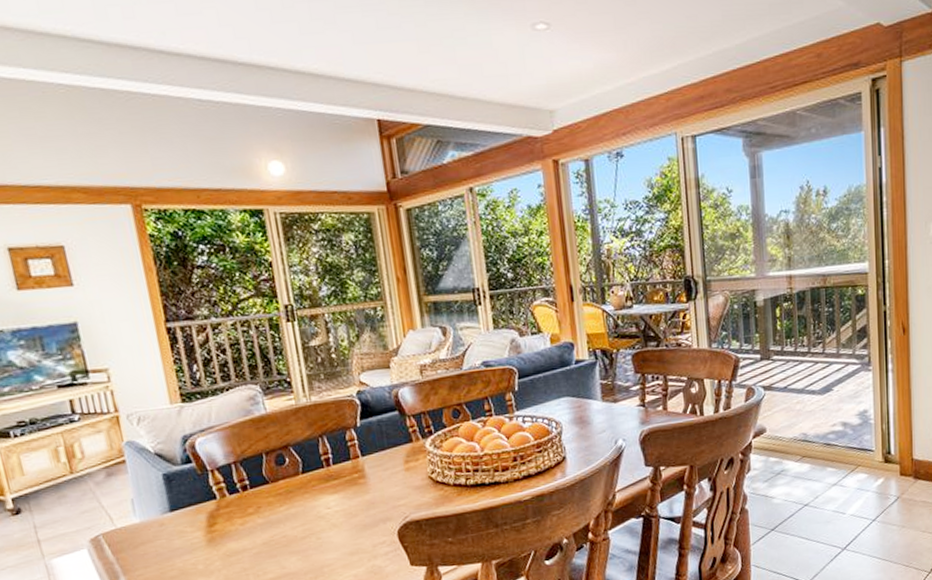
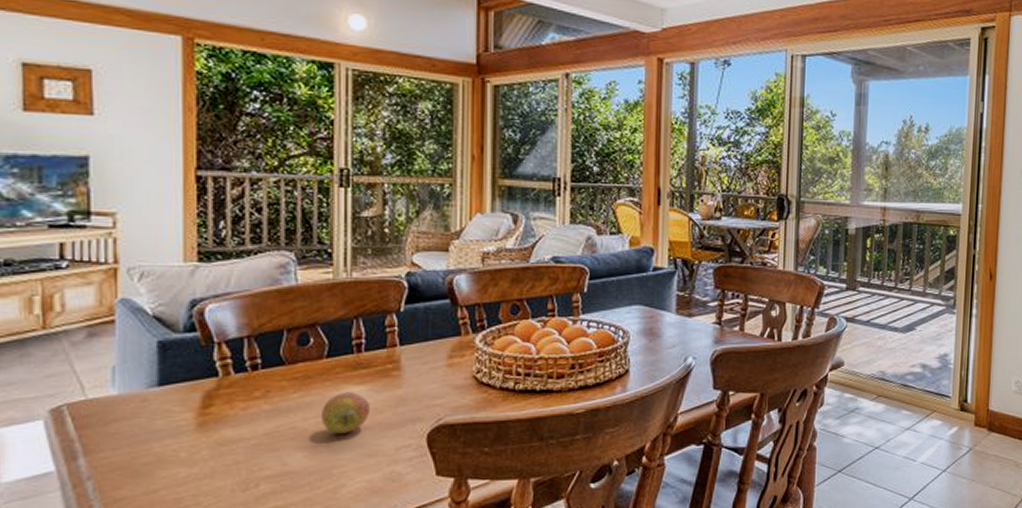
apple: none [305,500,346,538] -> present [320,391,369,434]

